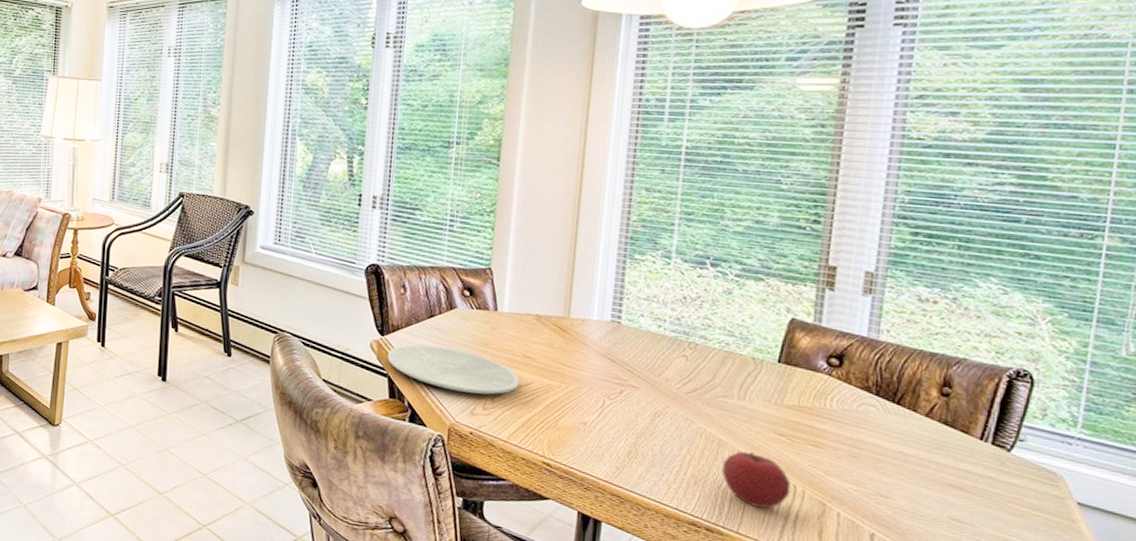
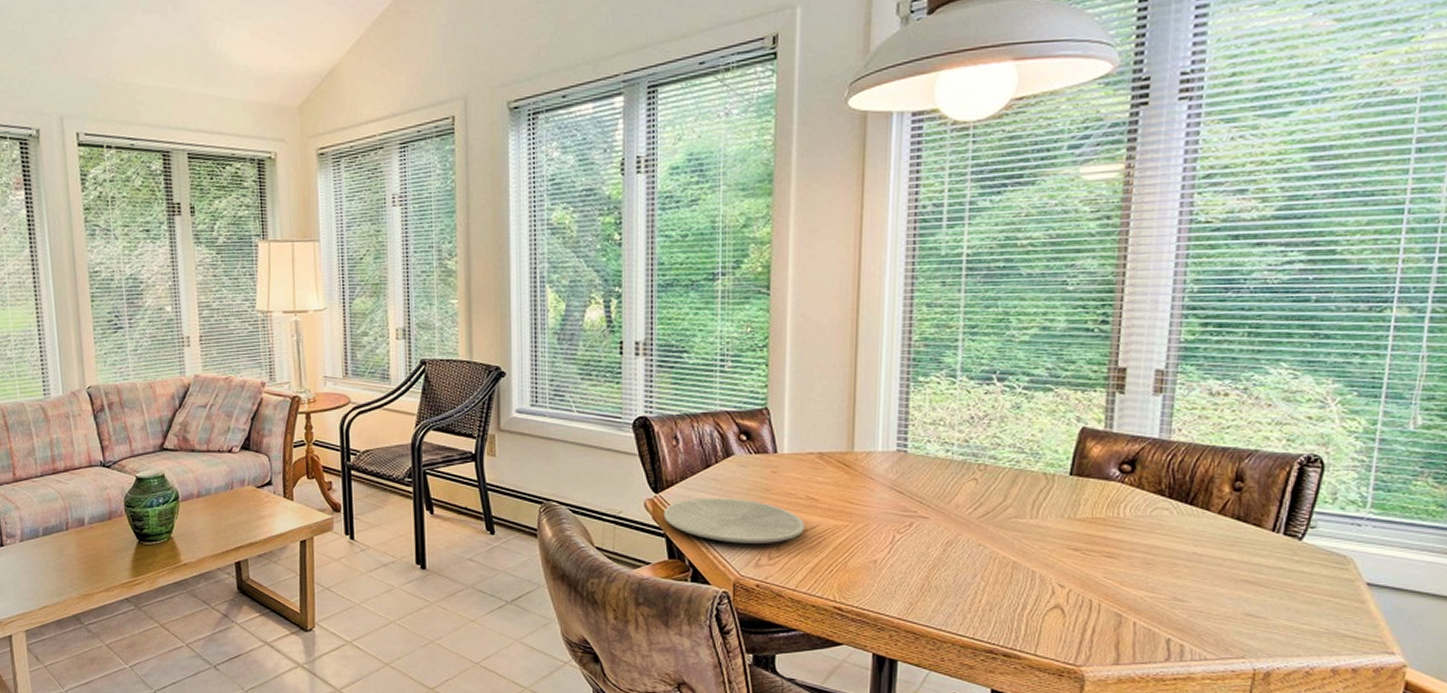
apple: present [721,451,792,509] -> none [1016,571,1087,626]

